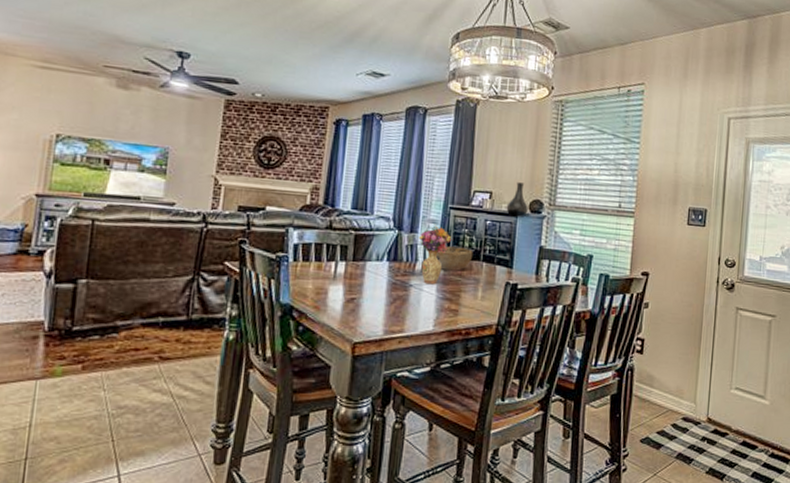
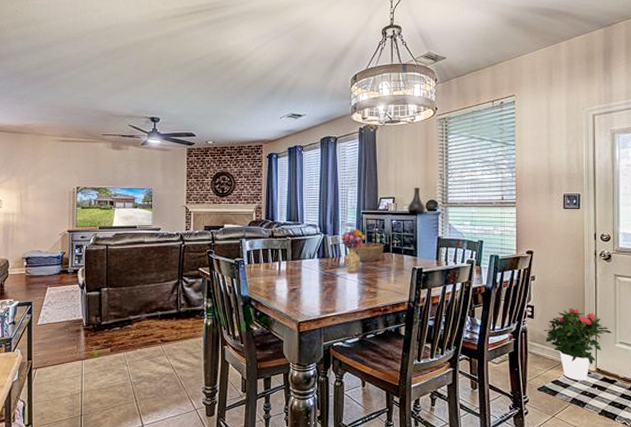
potted flower: none [652,344,729,432] -> present [543,308,613,381]

